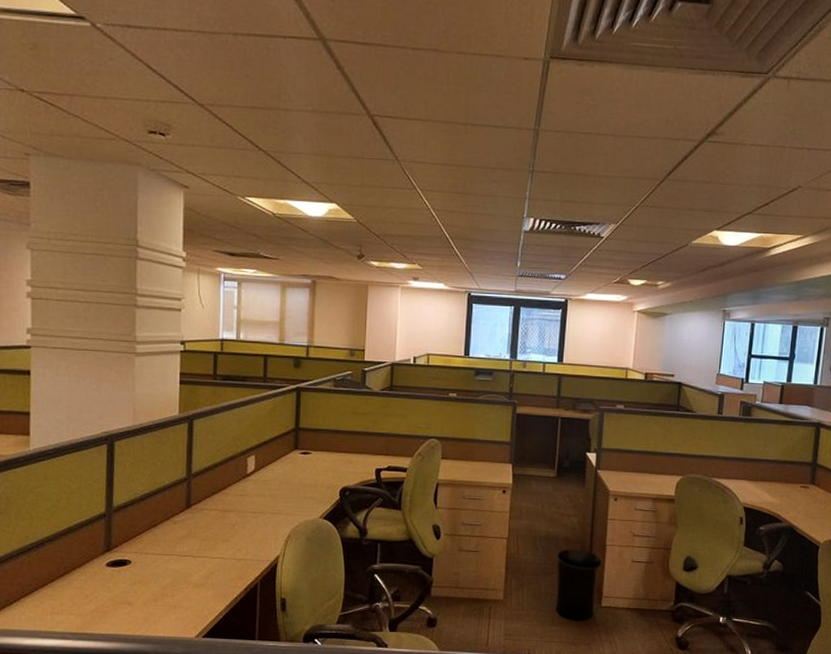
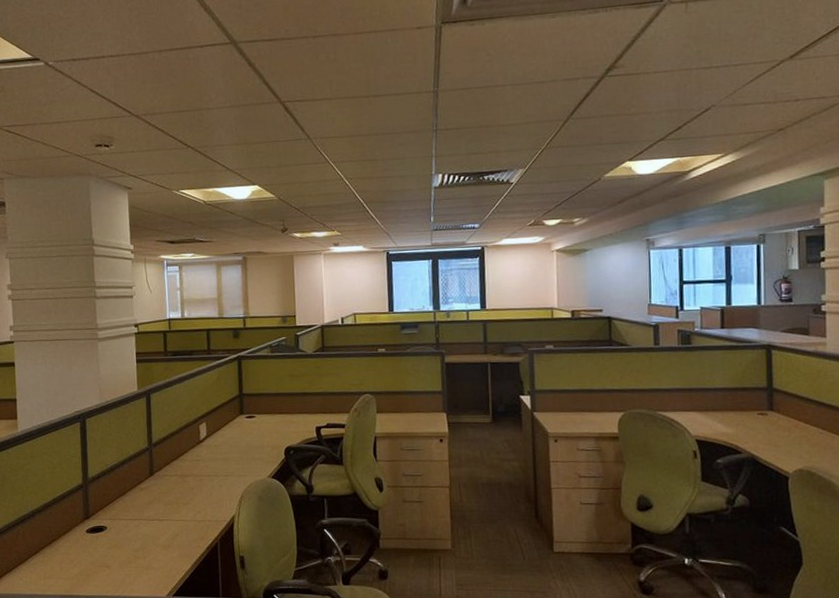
waste bin: present [555,549,602,621] -> none [501,494,549,568]

